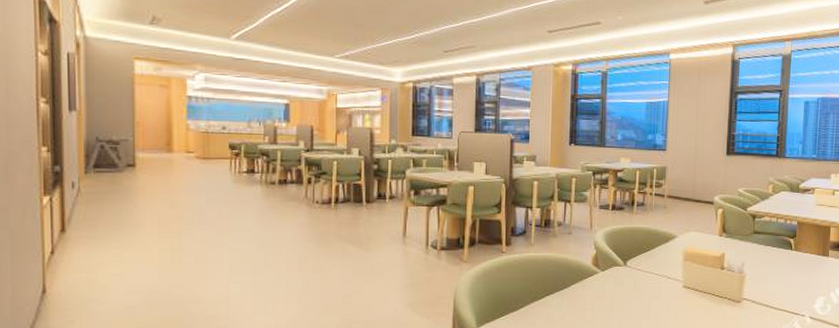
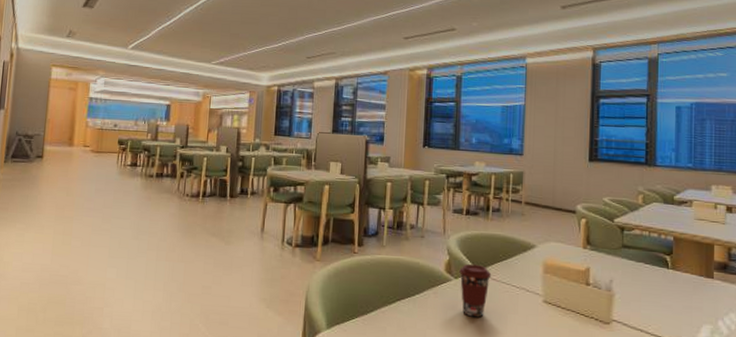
coffee cup: none [606,256,636,306] -> present [459,263,492,318]

